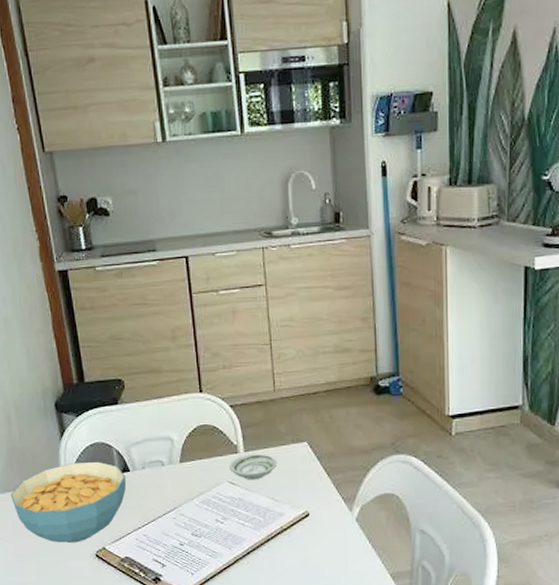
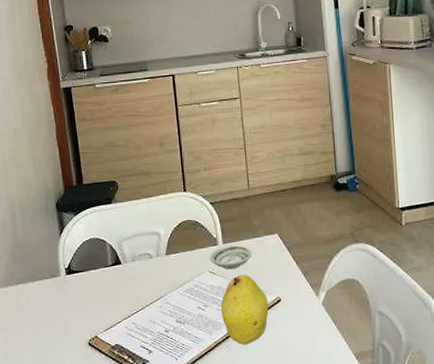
cereal bowl: present [10,461,127,543] -> none [12,255,118,333]
fruit: none [241,486,295,560] -> present [220,275,269,344]

